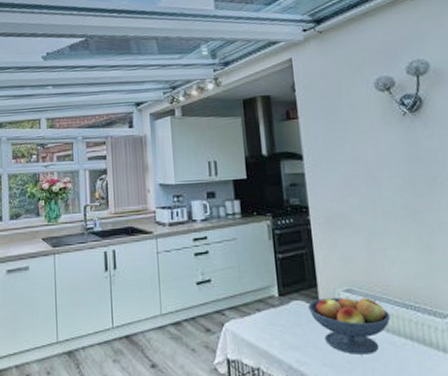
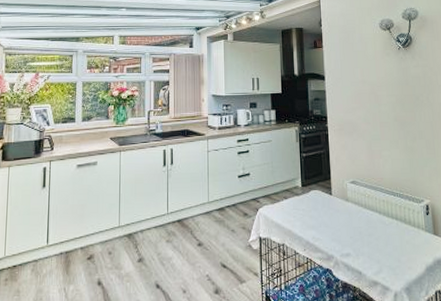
fruit bowl: present [308,297,391,355] -> none [323,187,383,232]

